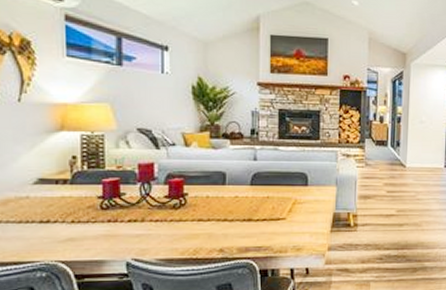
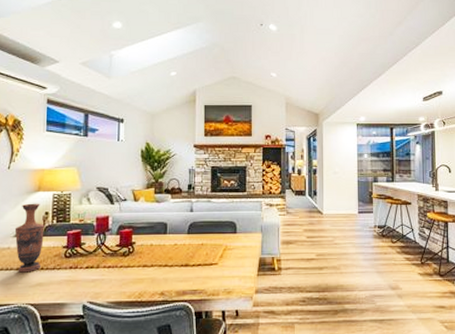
vase: none [33,144,73,226] -> present [14,203,45,273]

